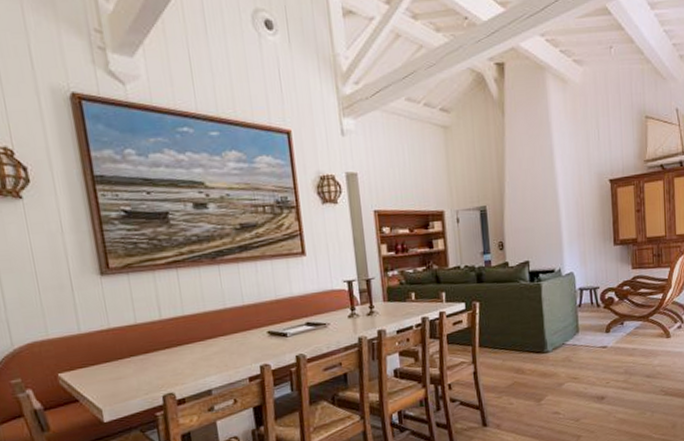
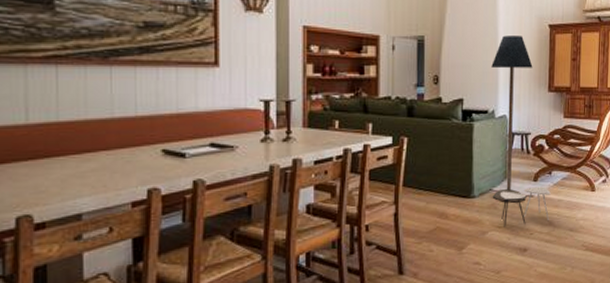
floor lamp: none [554,194,599,355] -> present [491,35,533,203]
side table: none [573,337,624,378] -> present [499,186,551,227]

